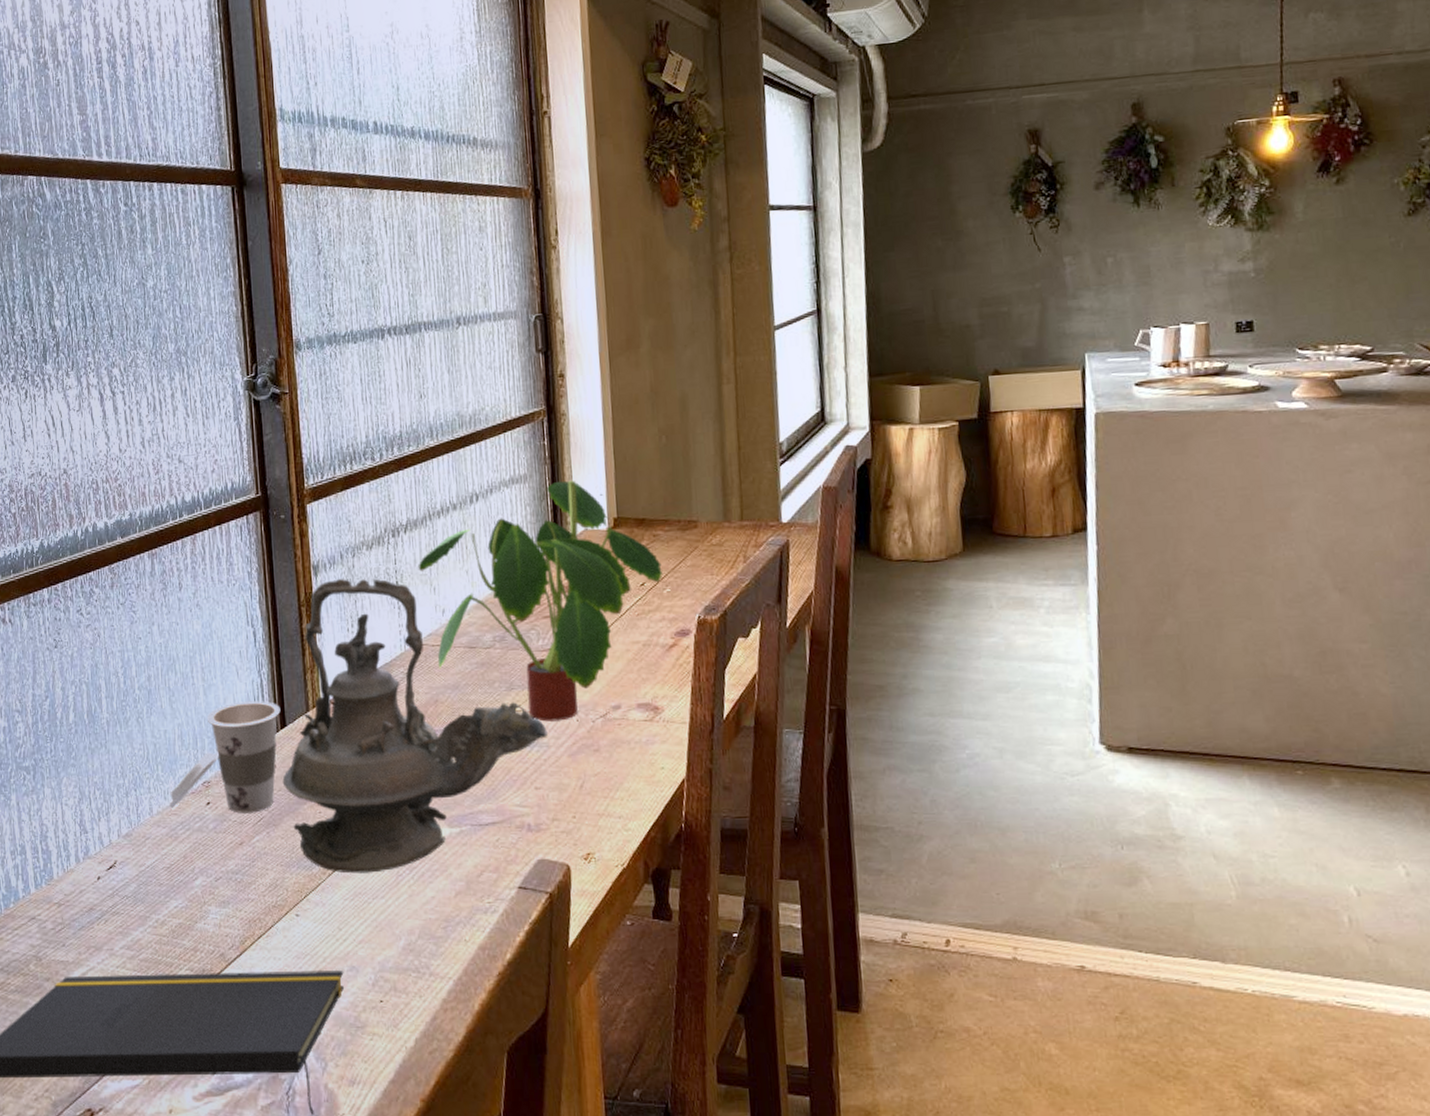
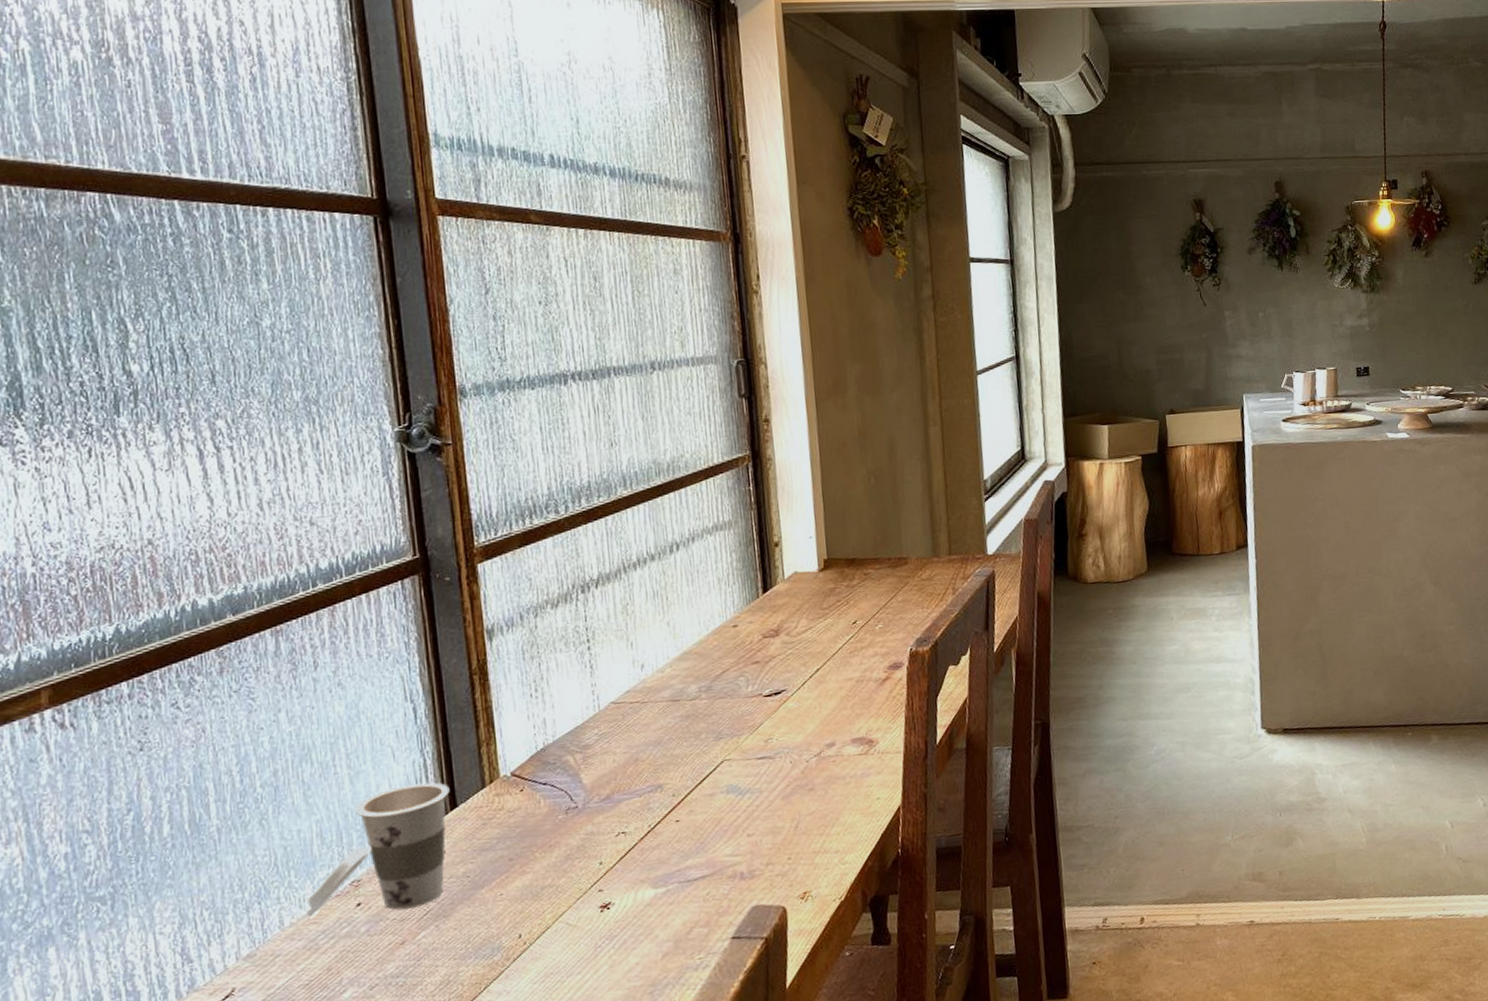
teapot: present [282,579,548,873] -> none [453,638,760,956]
plant: present [417,480,664,722] -> none [612,524,875,767]

